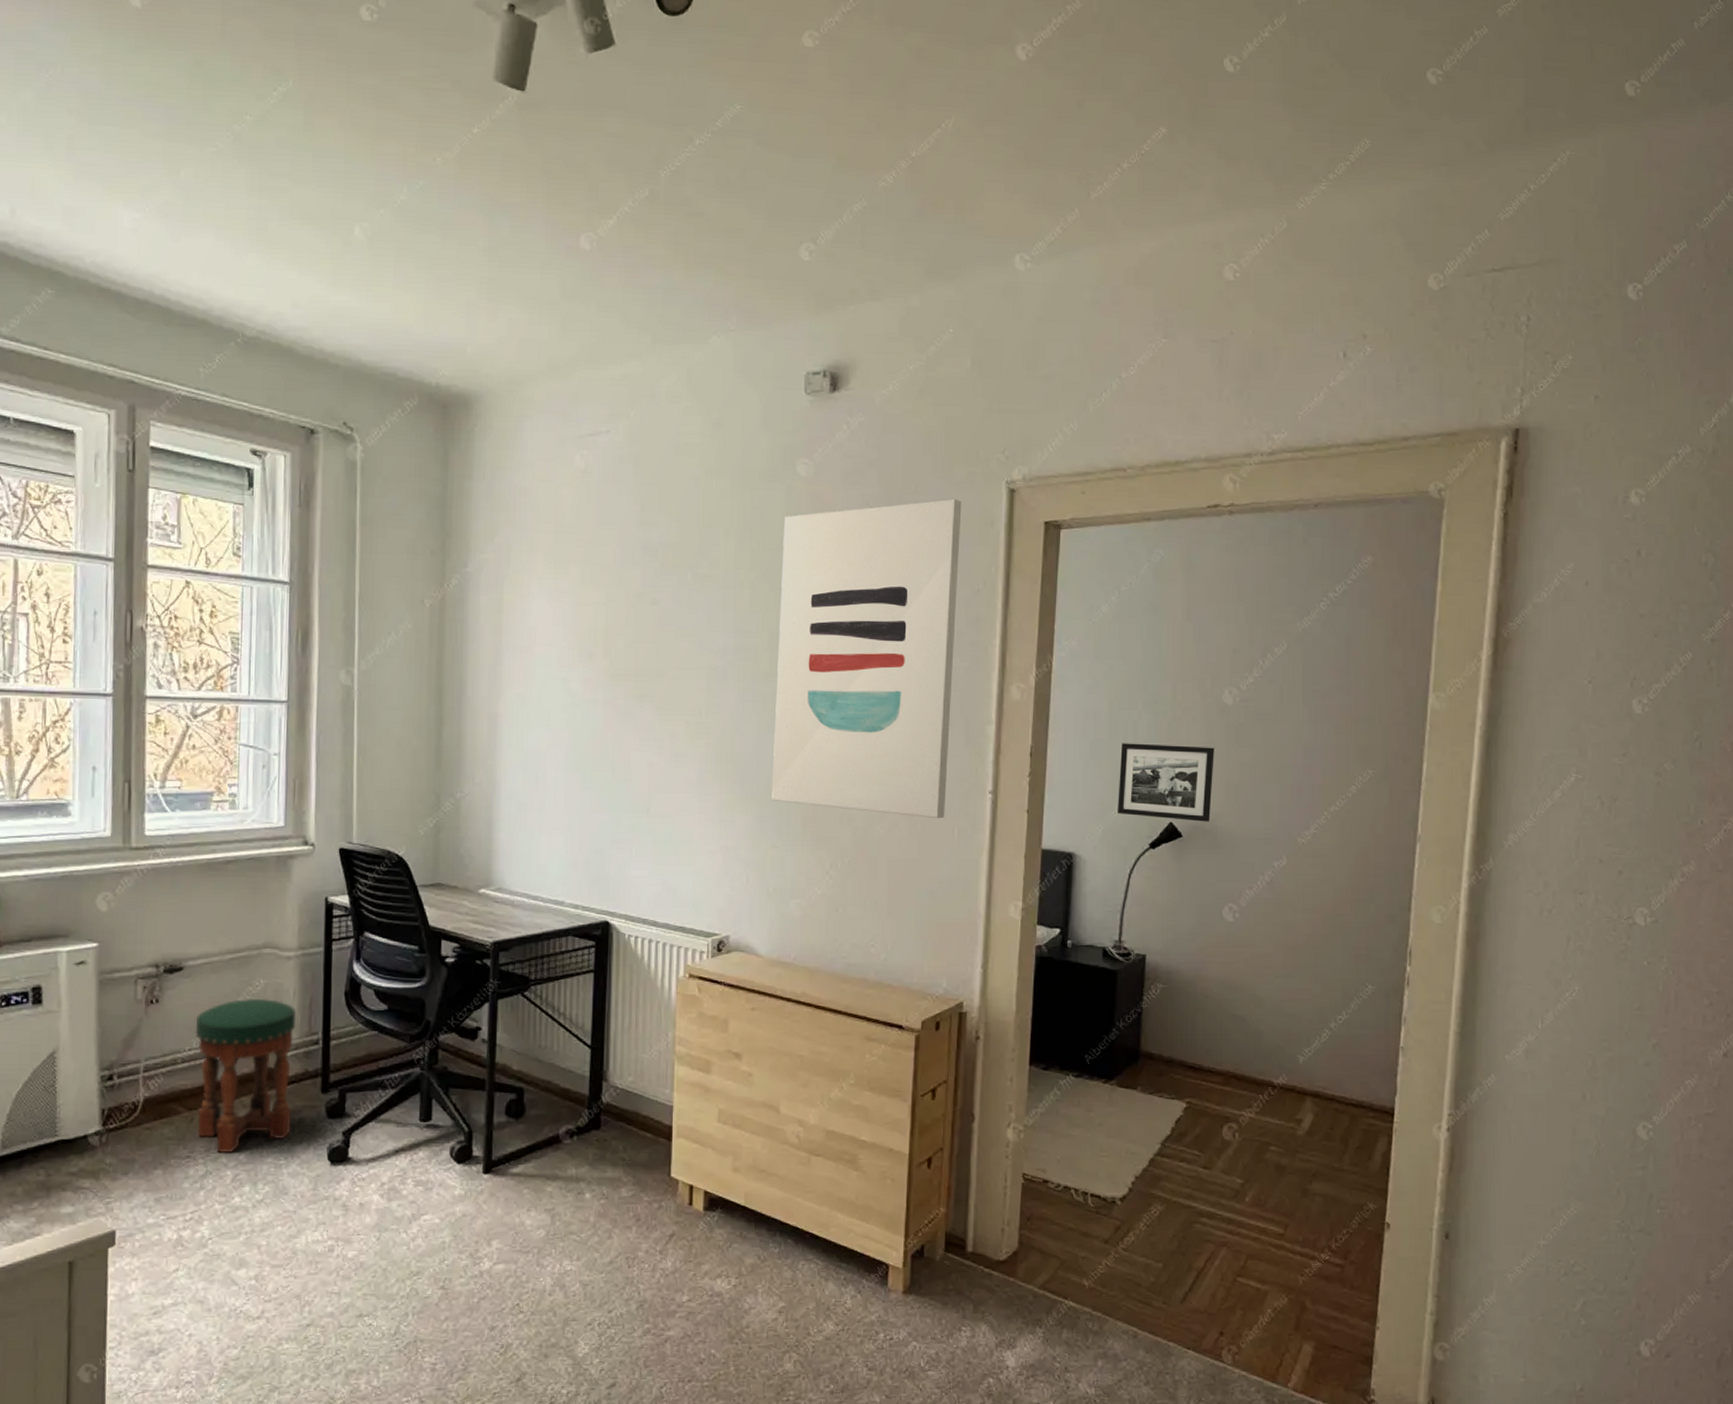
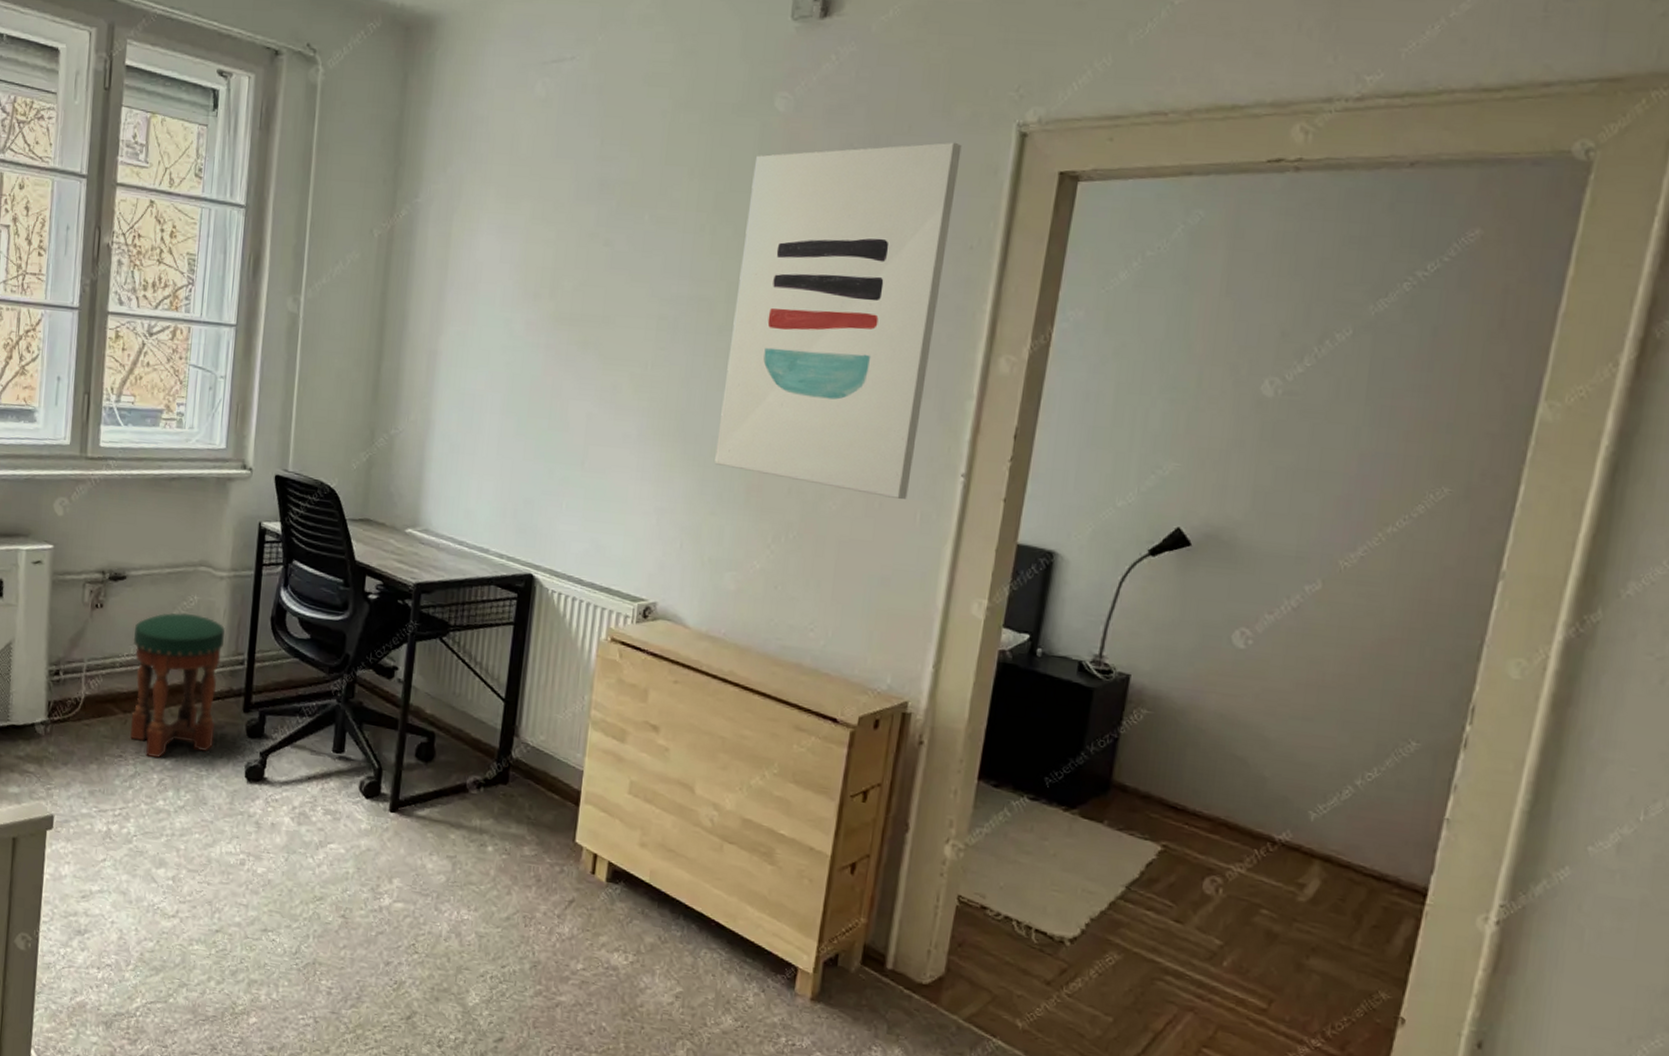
picture frame: present [1118,743,1214,822] -> none [1113,432,1244,531]

